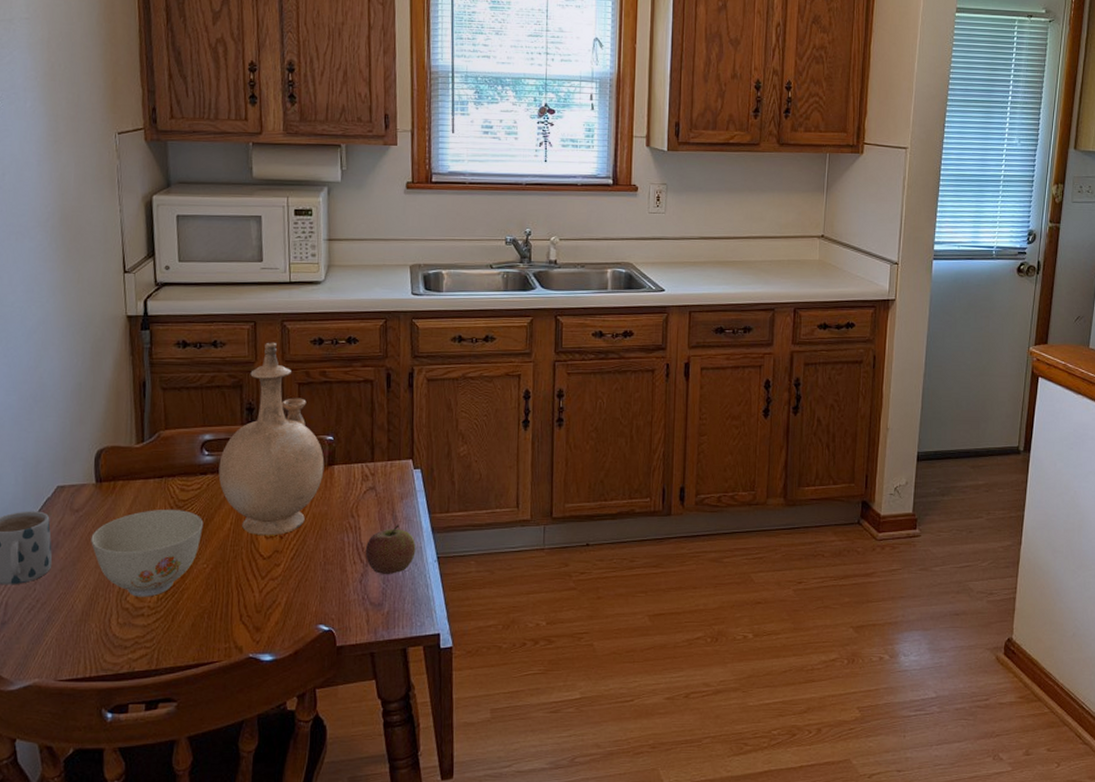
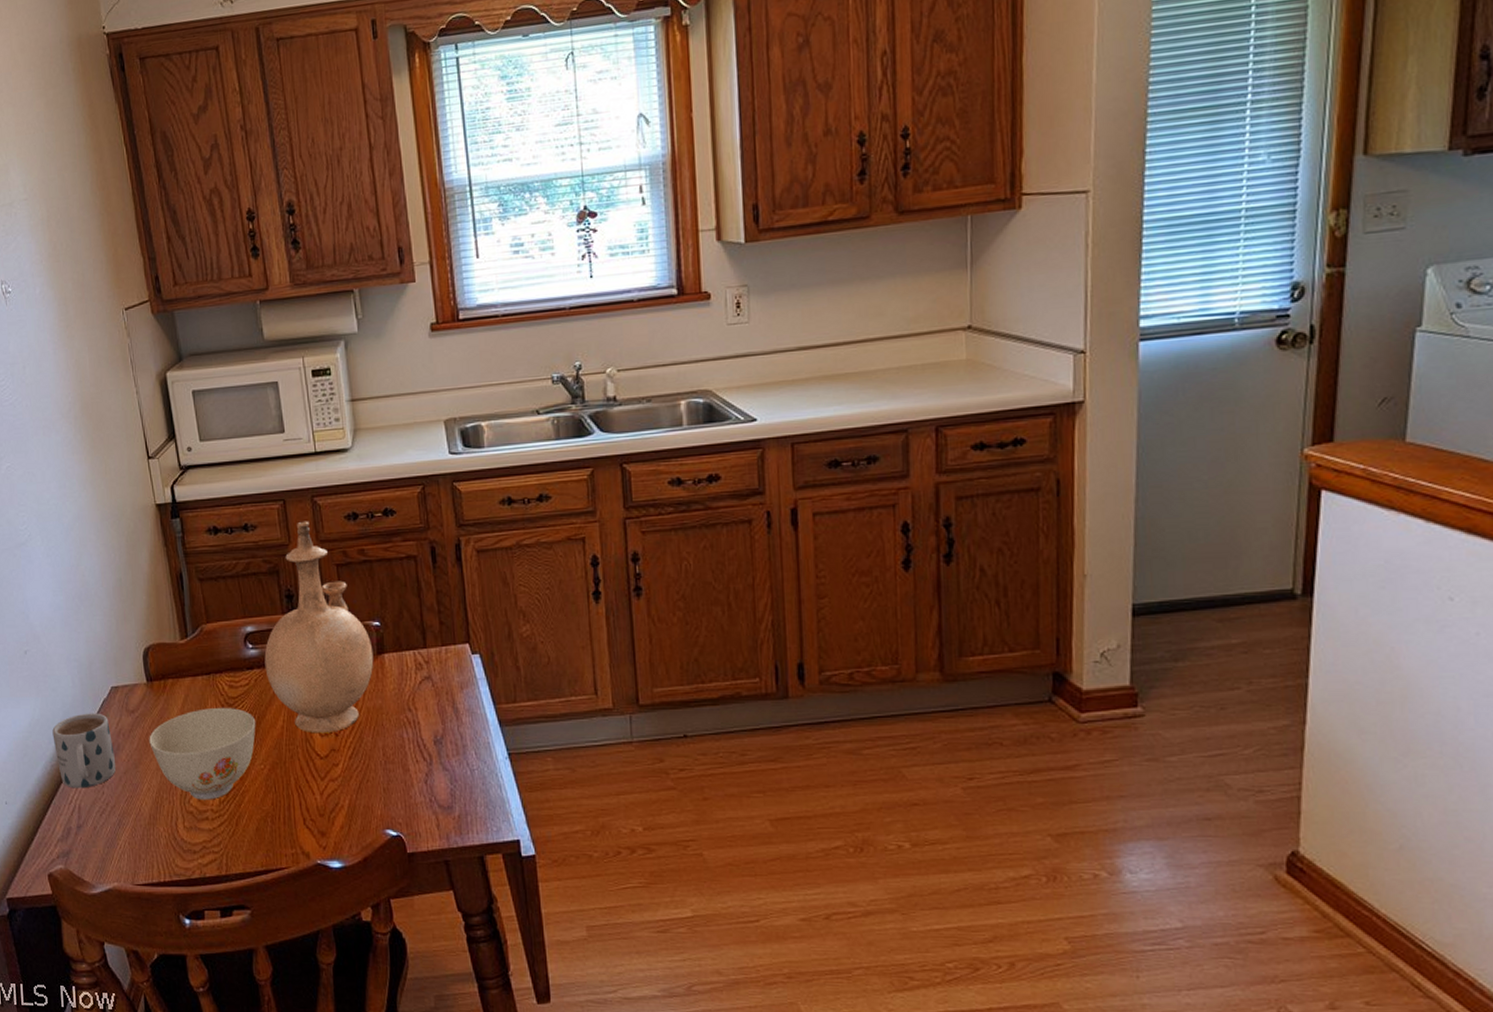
apple: present [365,525,416,575] -> none [427,718,483,775]

